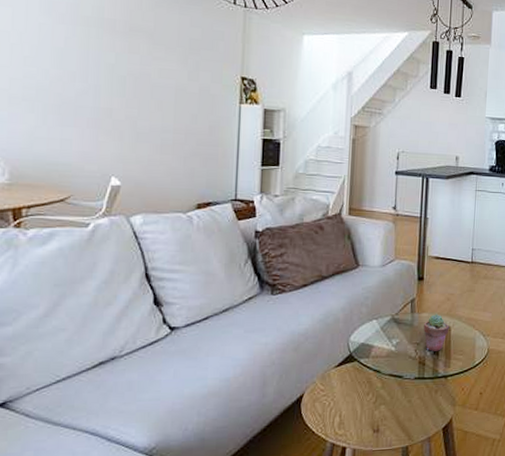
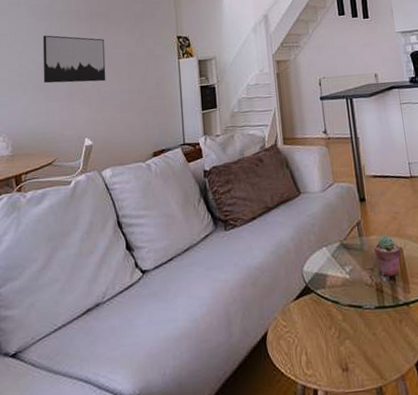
wall art: none [58,43,147,114] -> present [42,35,106,84]

